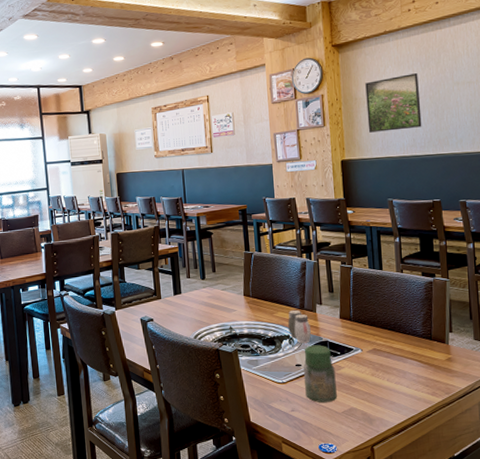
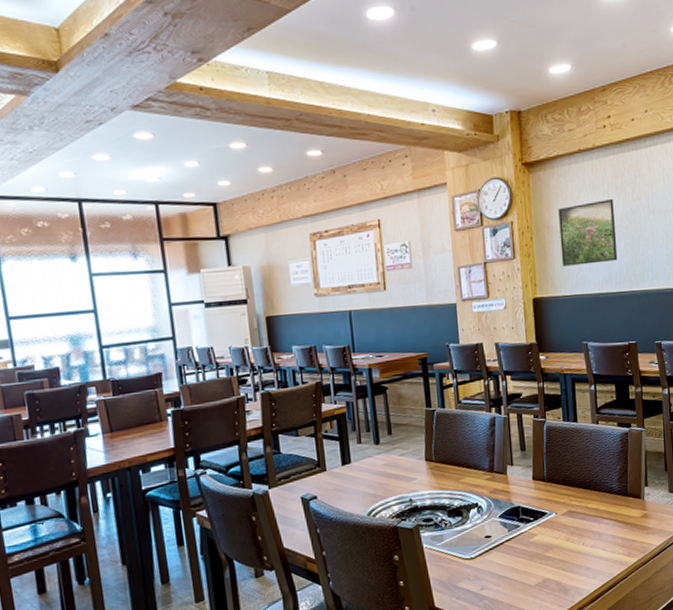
salt and pepper shaker: present [288,309,311,344] -> none [476,473,502,512]
jar: present [303,345,337,403] -> none [493,511,530,577]

